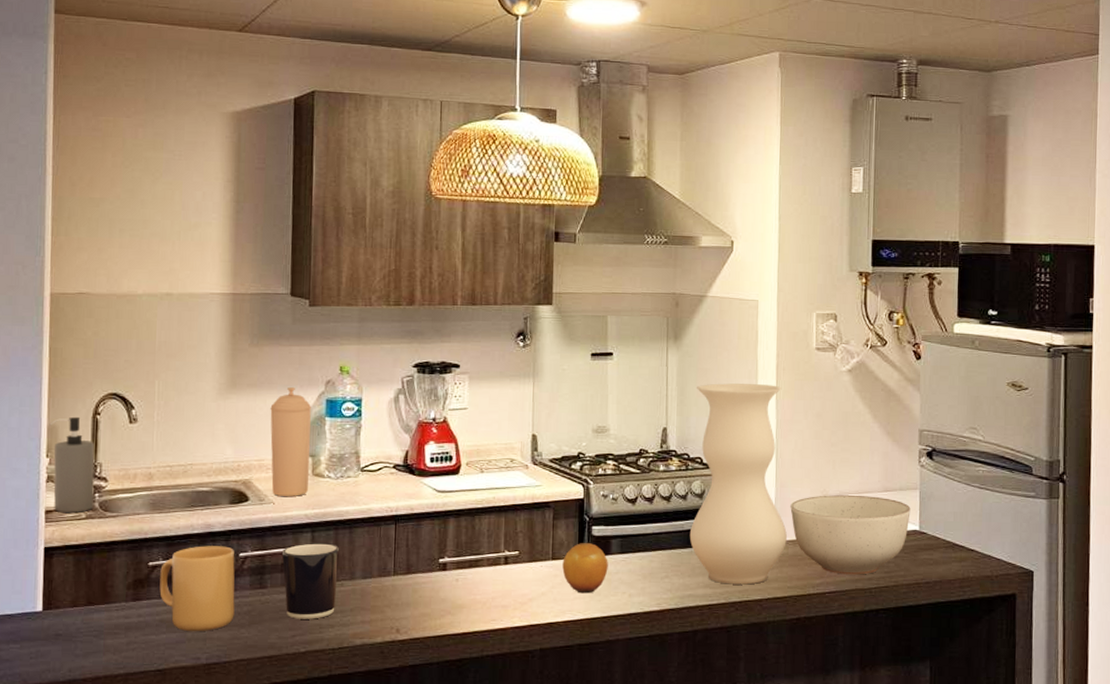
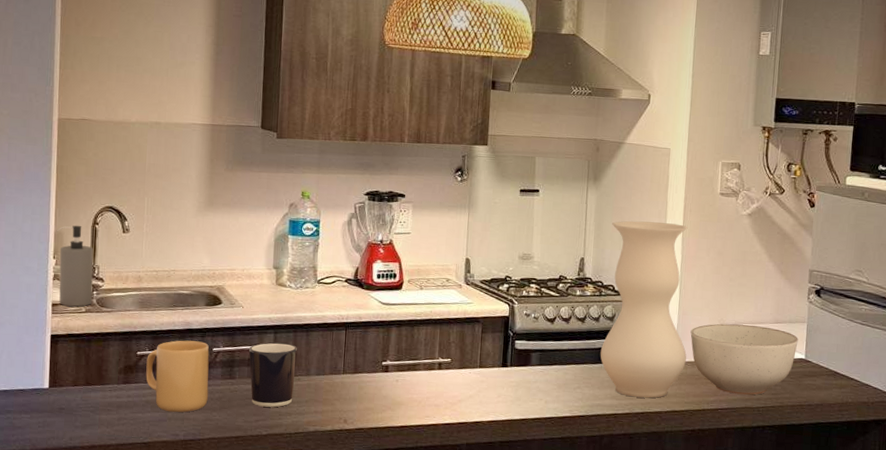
canister: present [270,387,312,497] -> none [241,208,277,303]
fruit: present [562,543,608,594] -> none [488,354,528,399]

